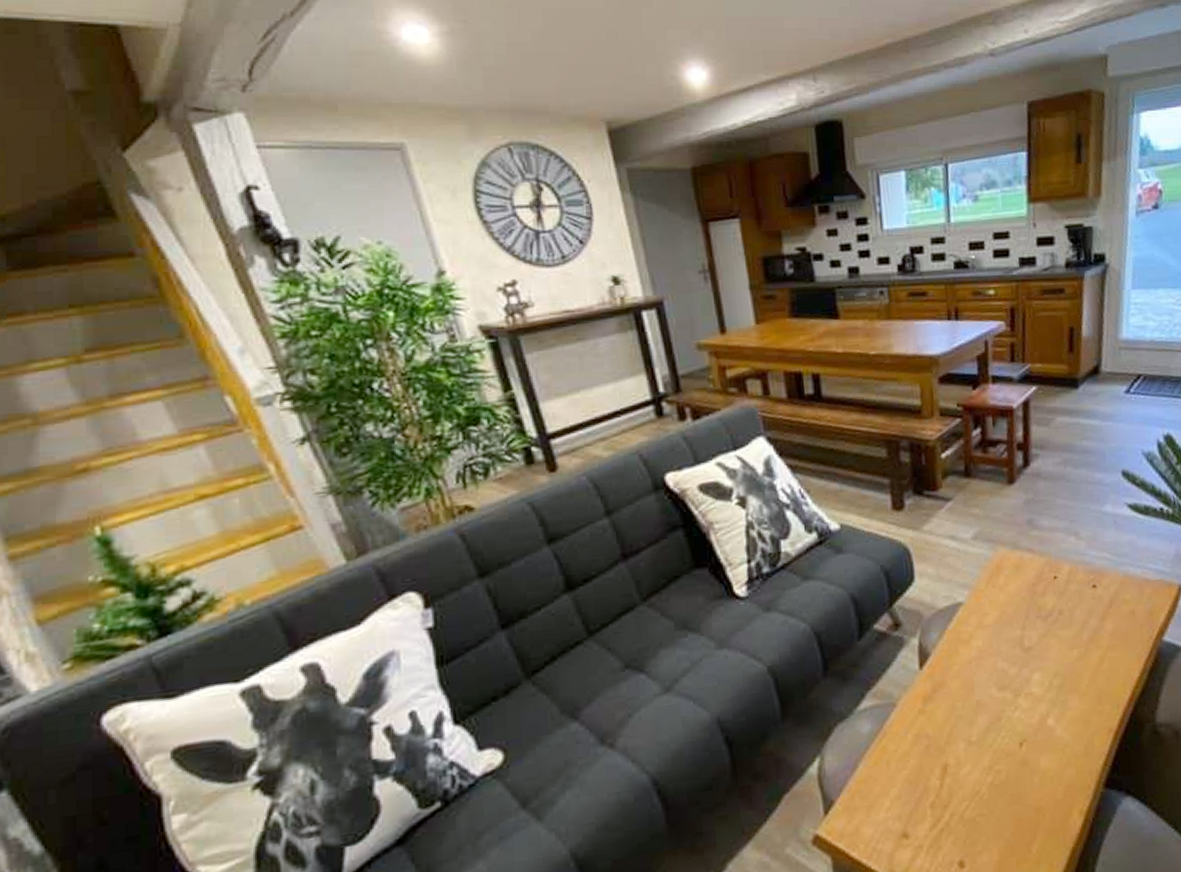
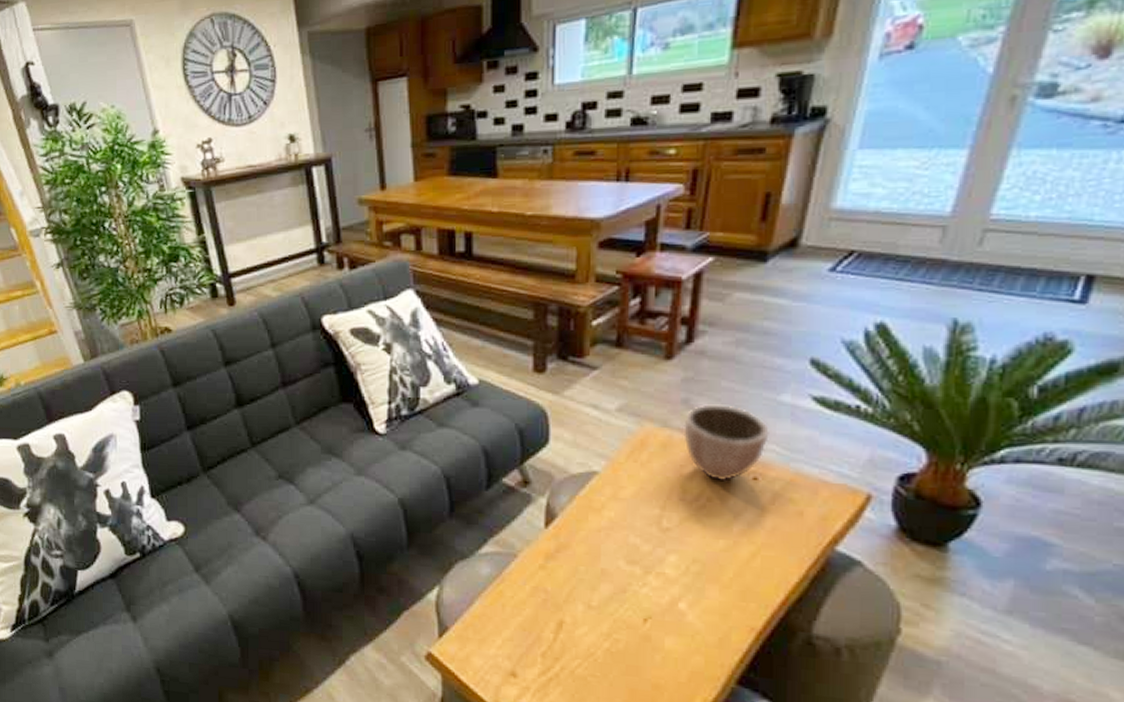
decorative bowl: none [1031,521,1101,593] -> present [683,404,769,482]

